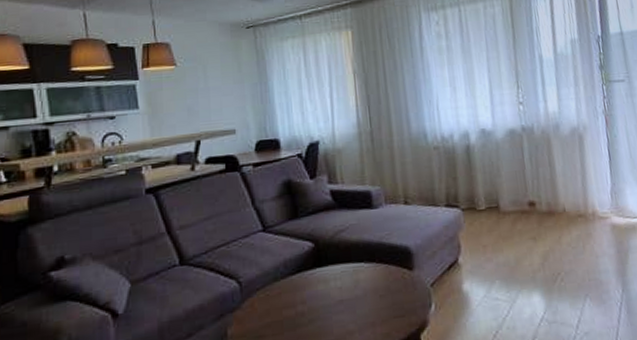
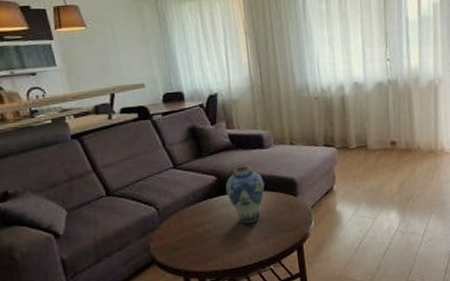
vase: none [324,229,373,305] -> present [225,165,265,224]

